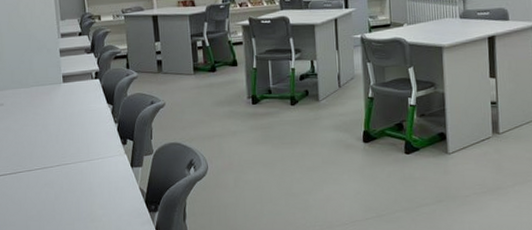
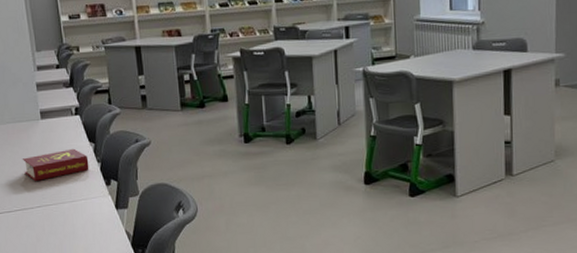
book: none [44,110,107,141] -> present [22,148,89,181]

